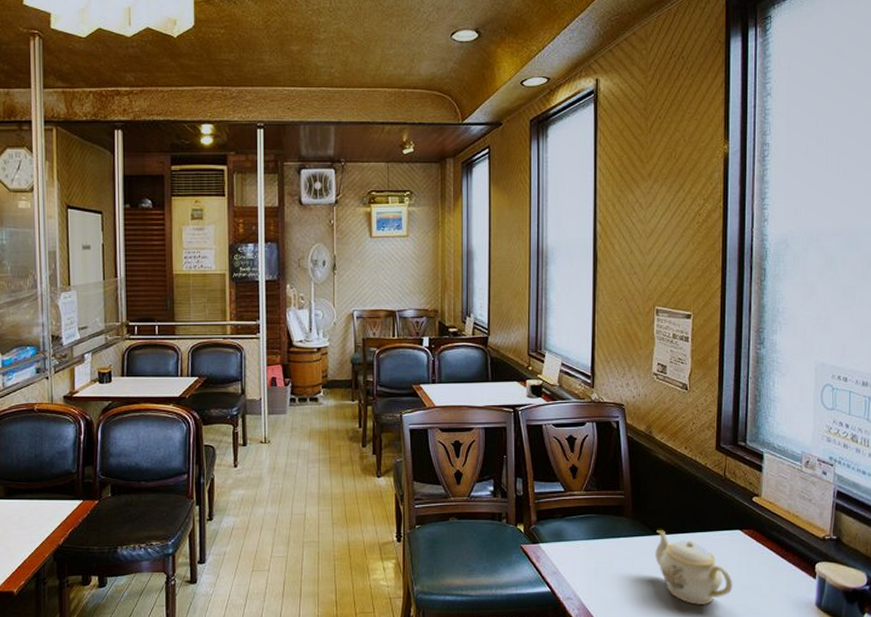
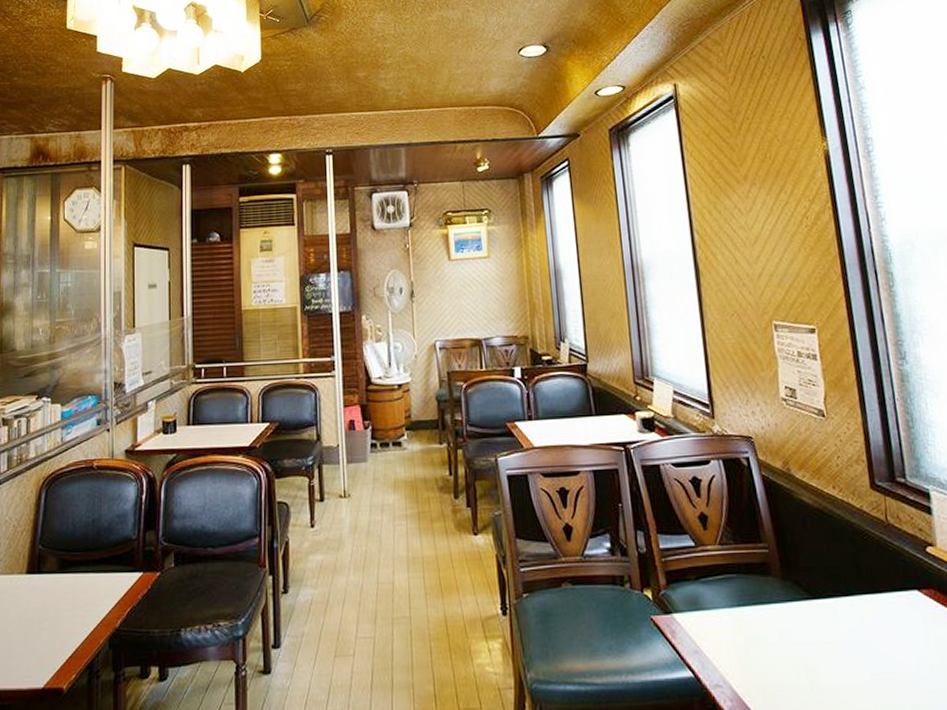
teapot: present [655,530,733,605] -> none [814,593,922,692]

